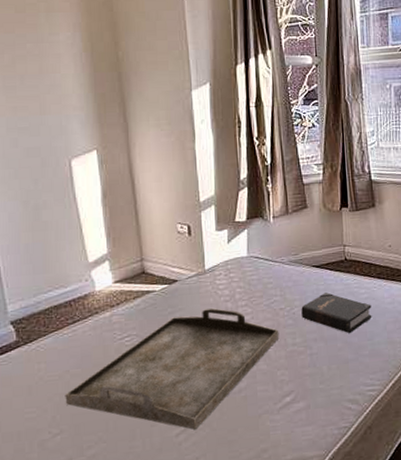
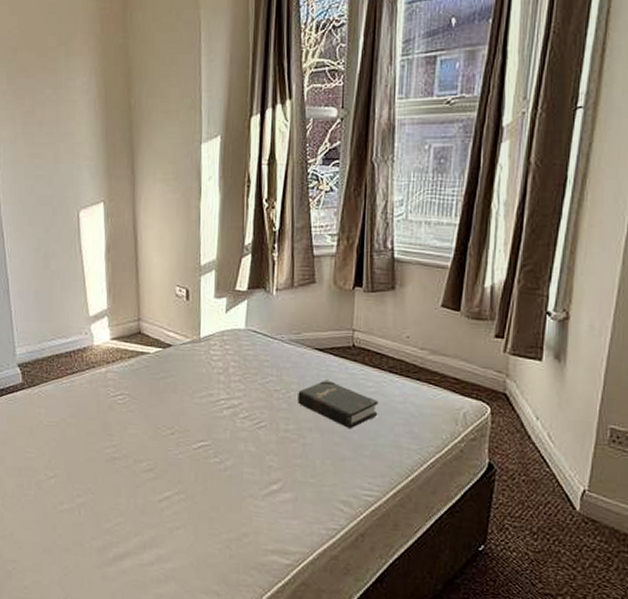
serving tray: present [65,308,280,430] -> none [60,379,272,499]

